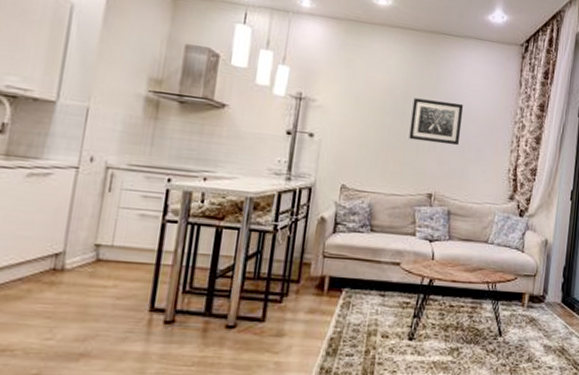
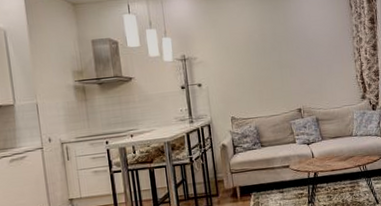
wall art: present [409,98,464,146] -> none [270,33,313,71]

